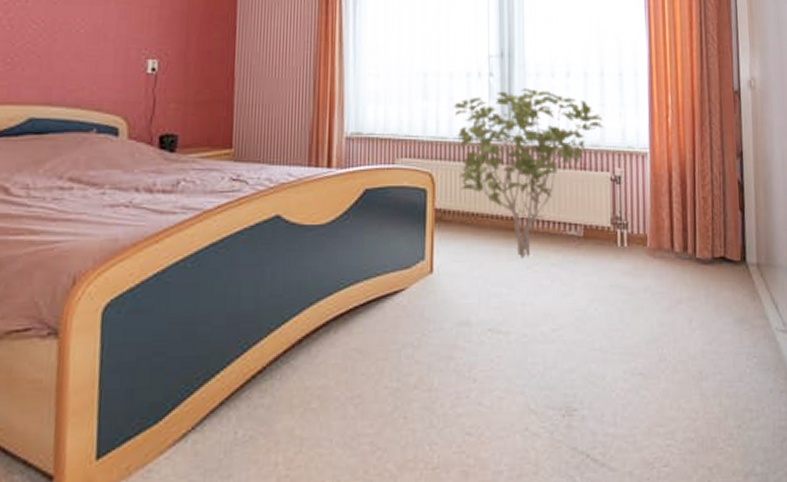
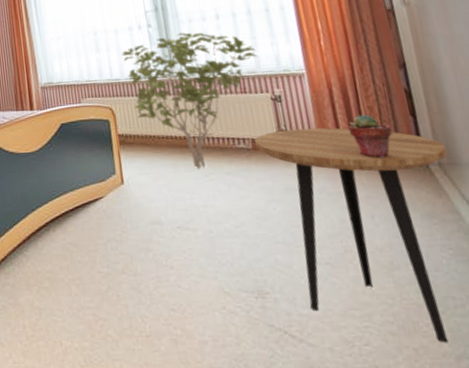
side table: none [586,216,767,460] -> present [254,127,449,343]
potted succulent: none [681,205,721,256] -> present [348,114,392,159]

